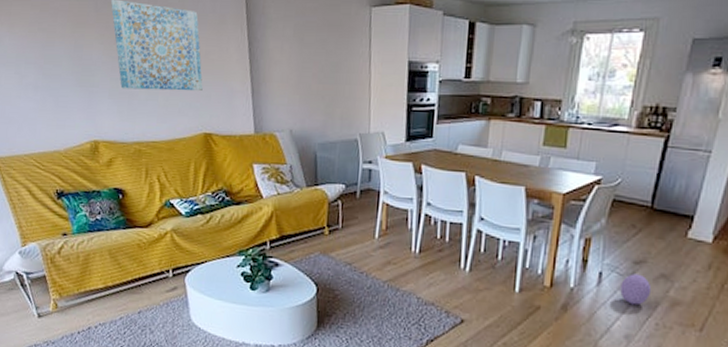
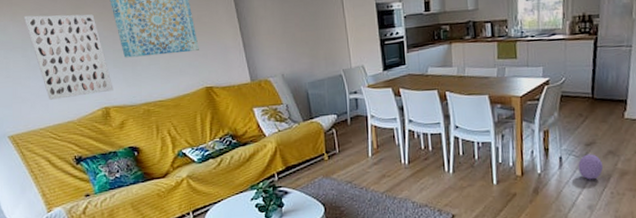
wall art: none [21,29,106,125] -> present [23,14,114,100]

